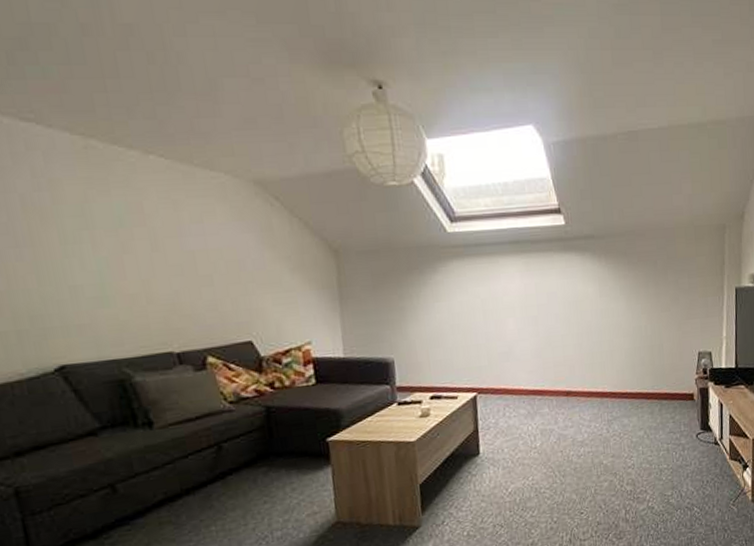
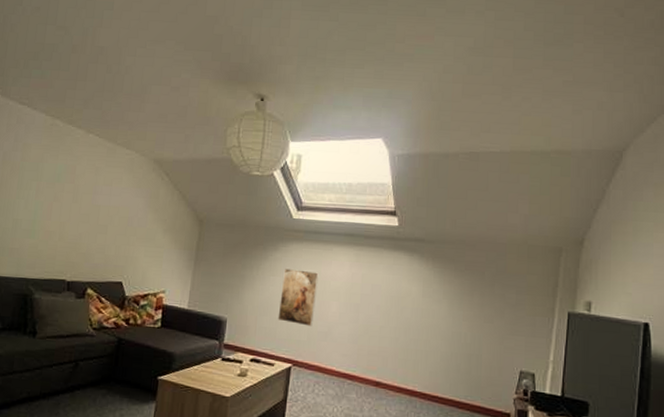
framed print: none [448,289,492,350] -> present [277,269,319,327]

